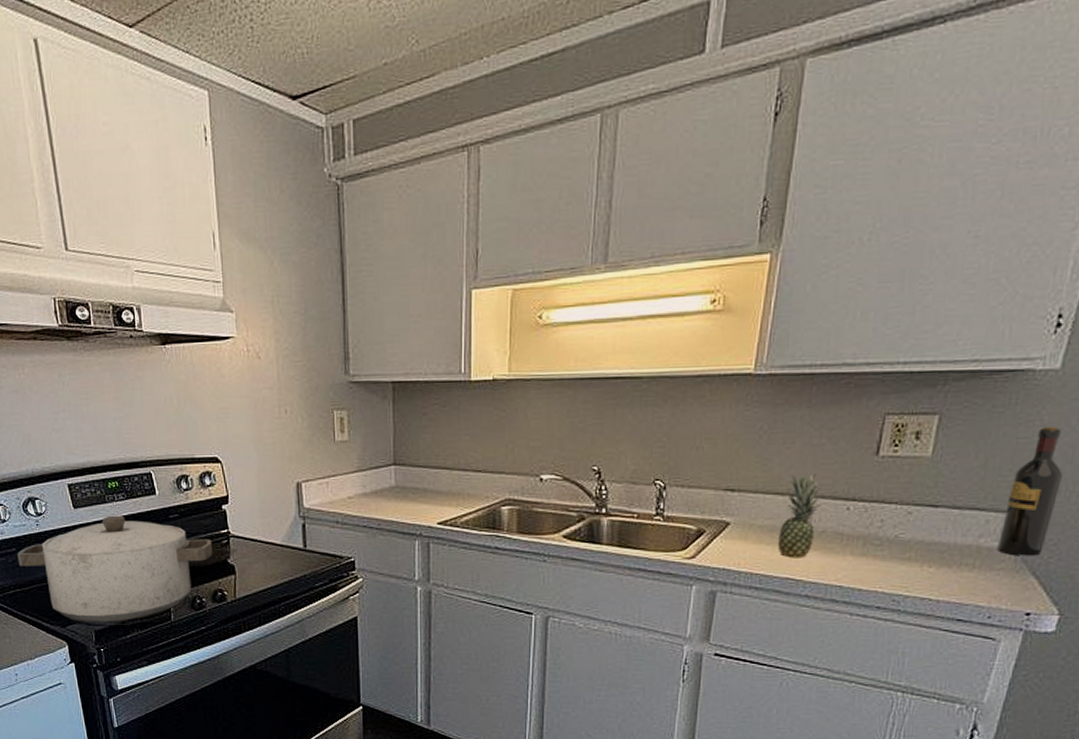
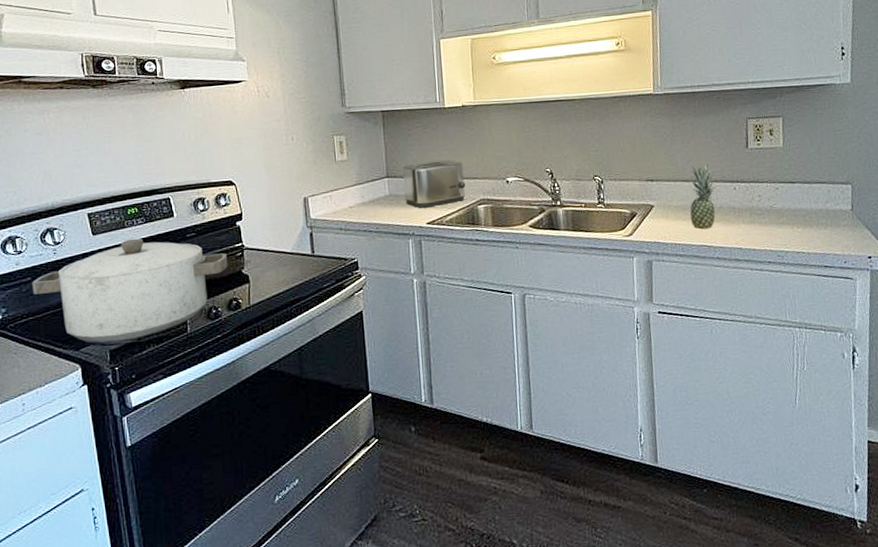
toaster: none [413,448,489,505] -> present [402,160,466,208]
wine bottle: present [996,427,1062,556] -> none [838,122,869,215]

